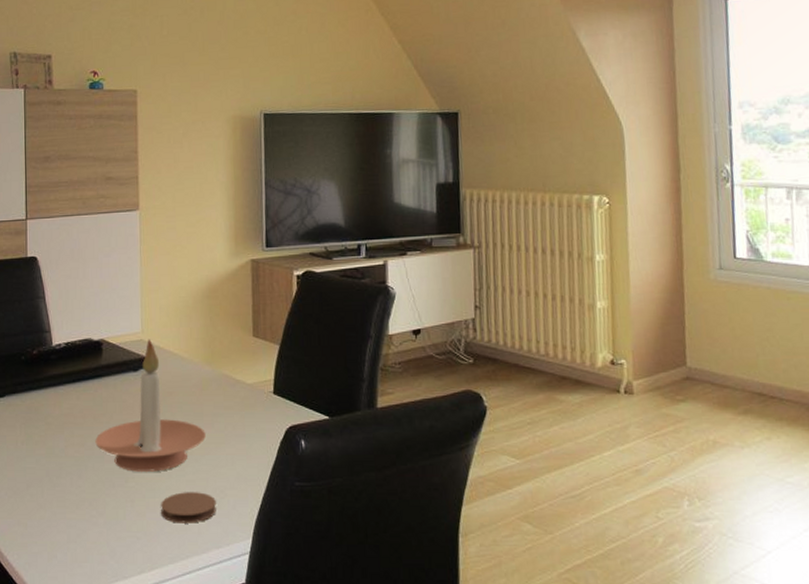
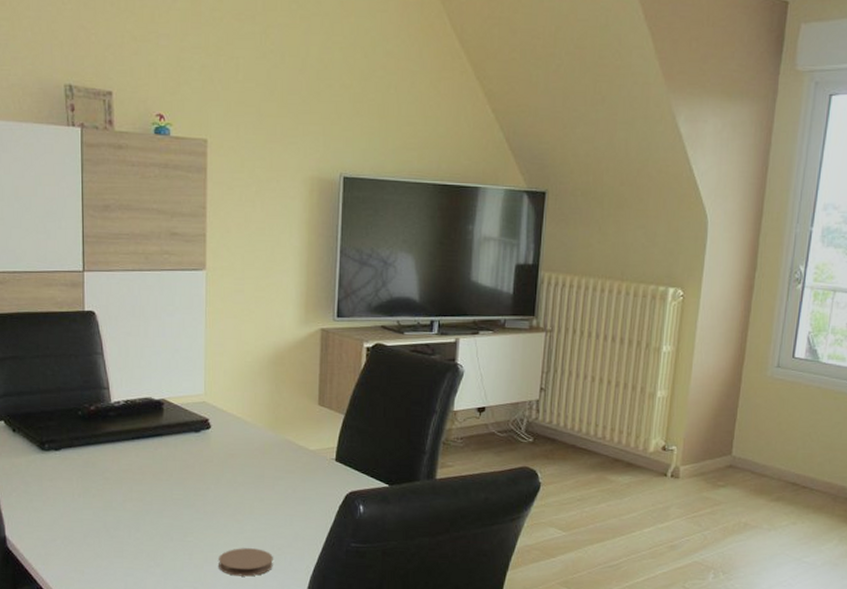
candle holder: present [95,339,206,472] -> none [154,401,266,528]

